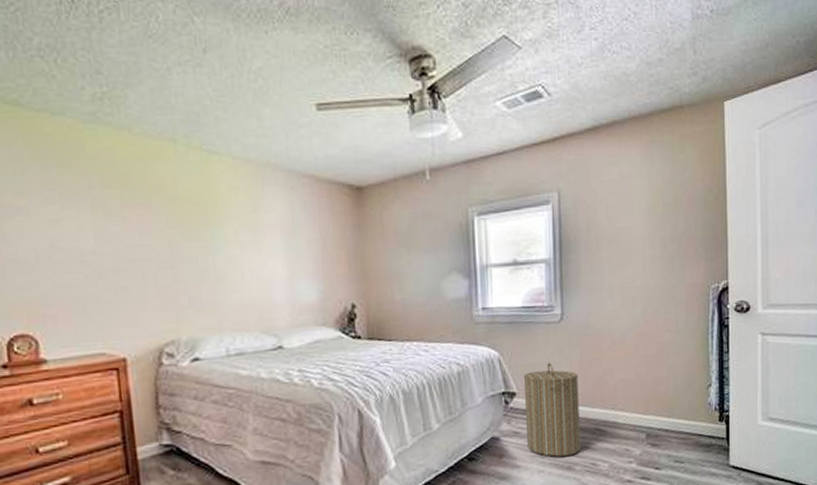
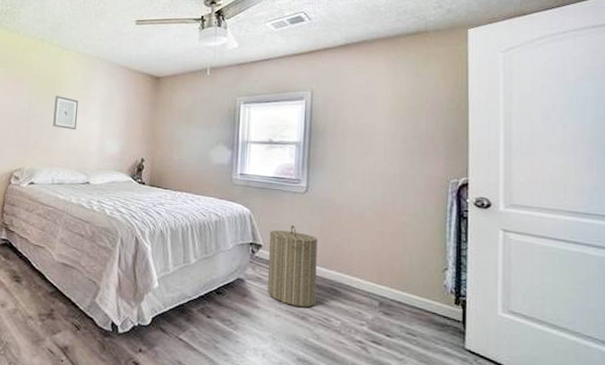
wall art: none [210,226,252,276] -> present [53,96,79,130]

